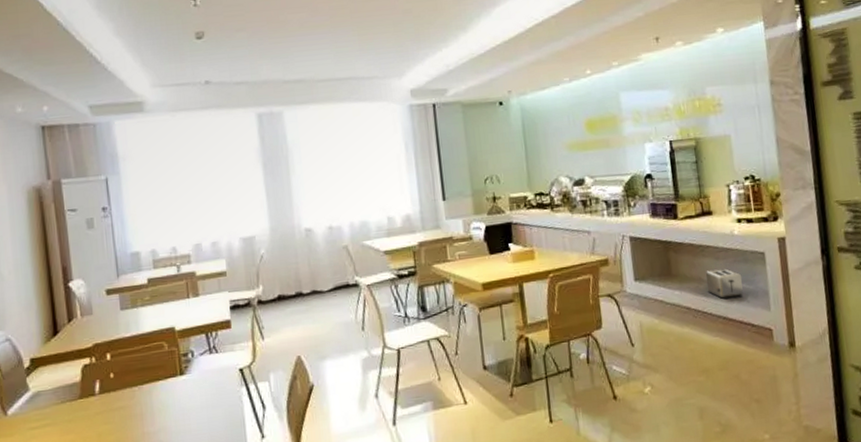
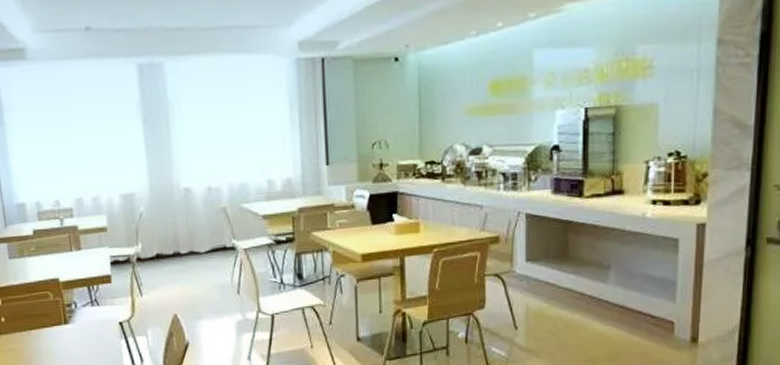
toaster: present [706,268,743,299] -> none [606,254,648,286]

